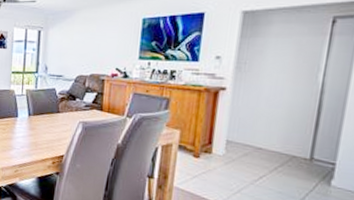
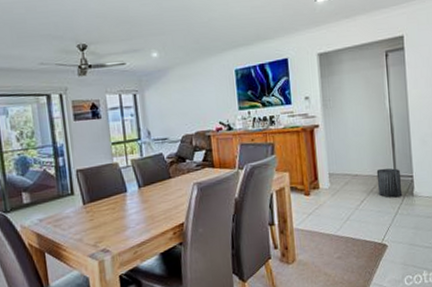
trash can: none [283,147,319,183] -> present [376,168,403,198]

